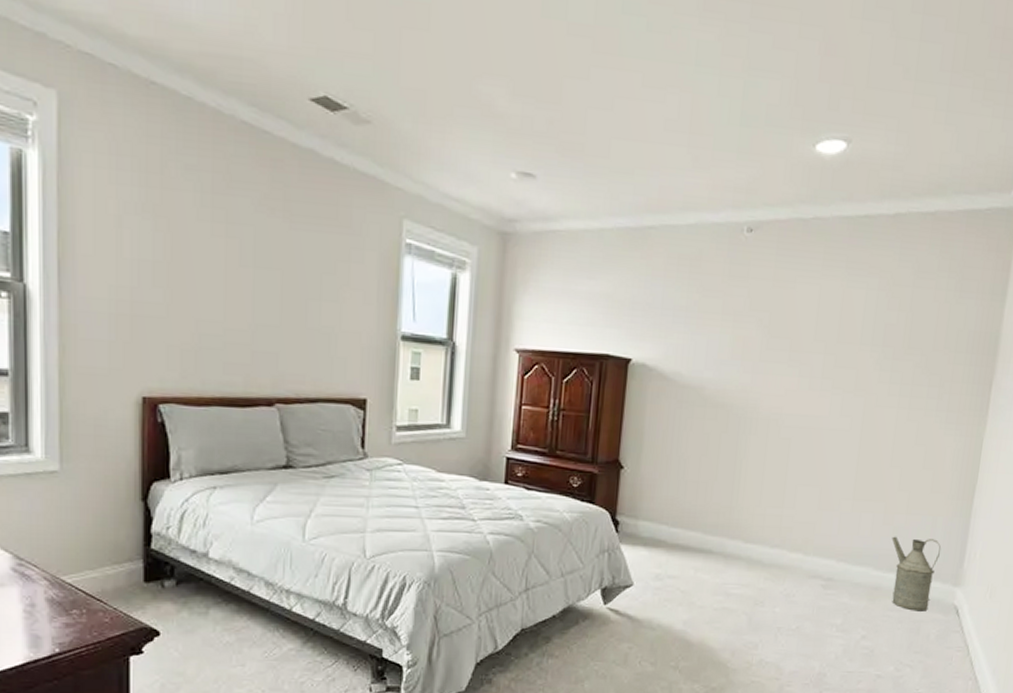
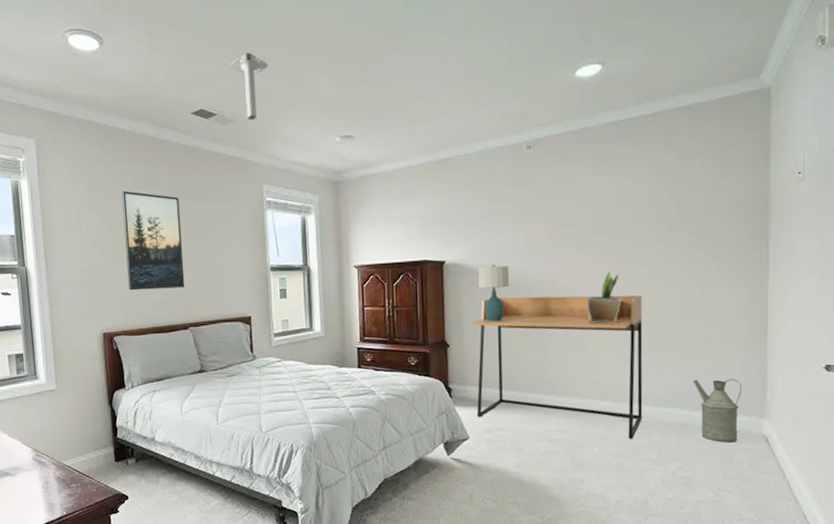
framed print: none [189,193,279,347] -> present [121,190,185,291]
ceiling light: none [375,28,429,128] -> present [230,52,268,121]
desk: none [645,413,852,600] -> present [471,295,643,439]
table lamp: none [668,371,708,444] -> present [478,264,510,322]
potted plant: none [790,397,831,460] -> present [586,271,621,324]

